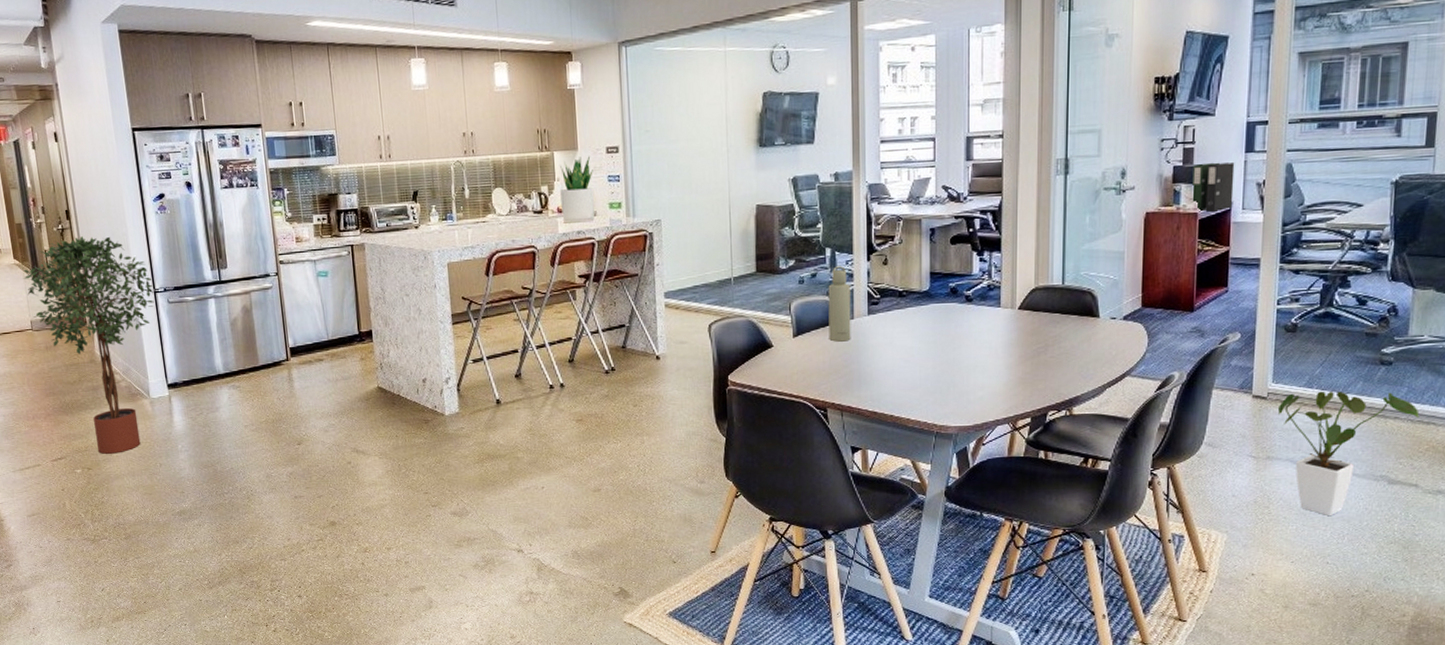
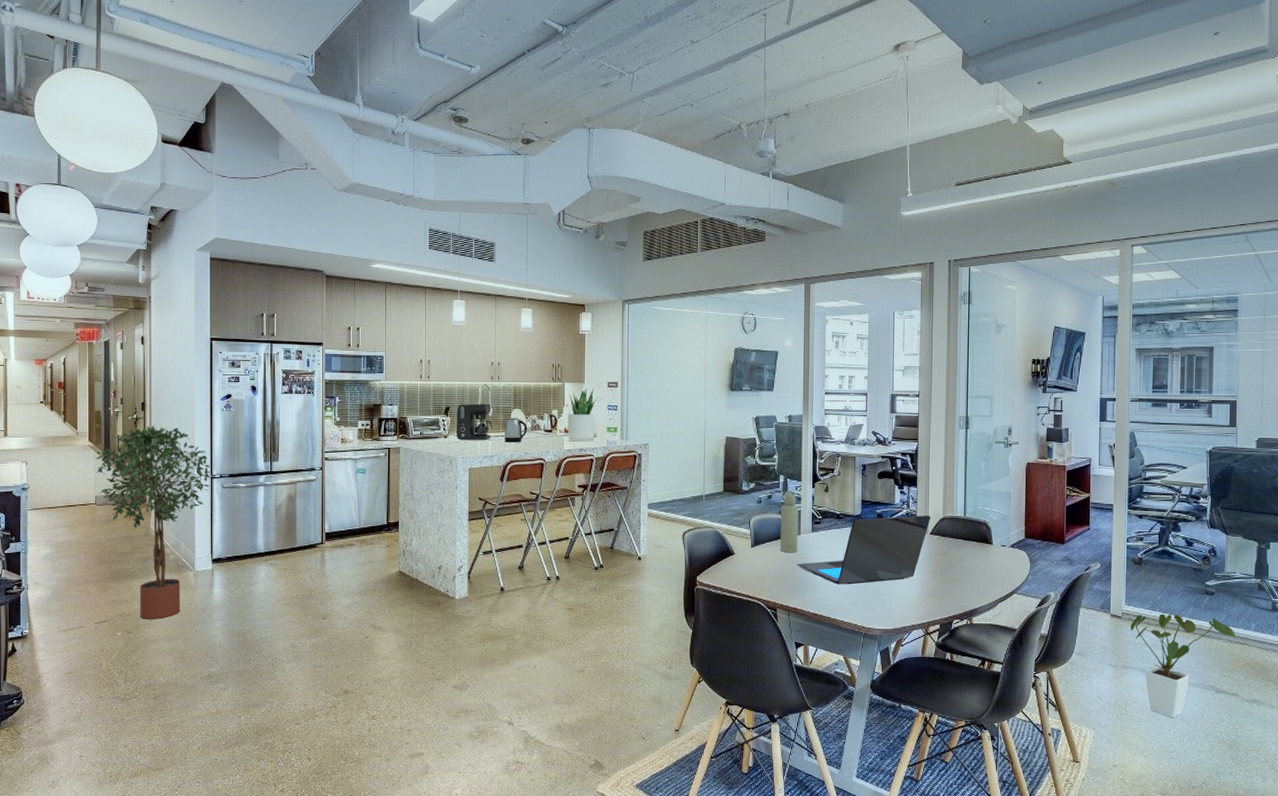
coffee maker: none [427,183,471,230] -> present [456,403,492,440]
kettle: none [483,199,513,230] -> present [503,418,528,443]
laptop: none [850,286,1020,376] -> present [797,515,931,585]
binder: present [1192,162,1235,212] -> none [1061,427,1092,465]

